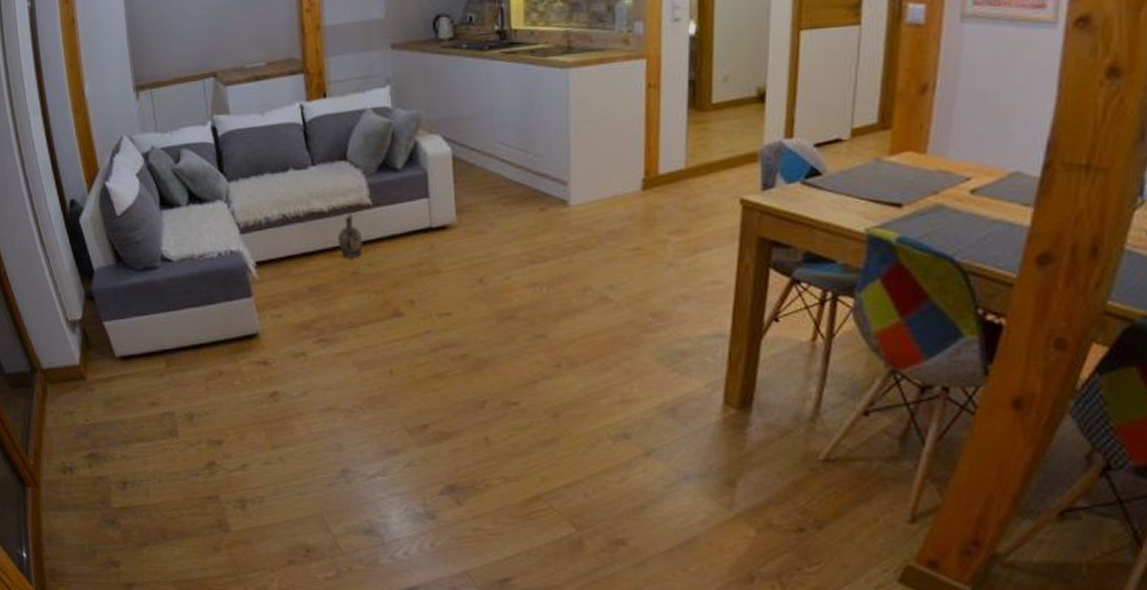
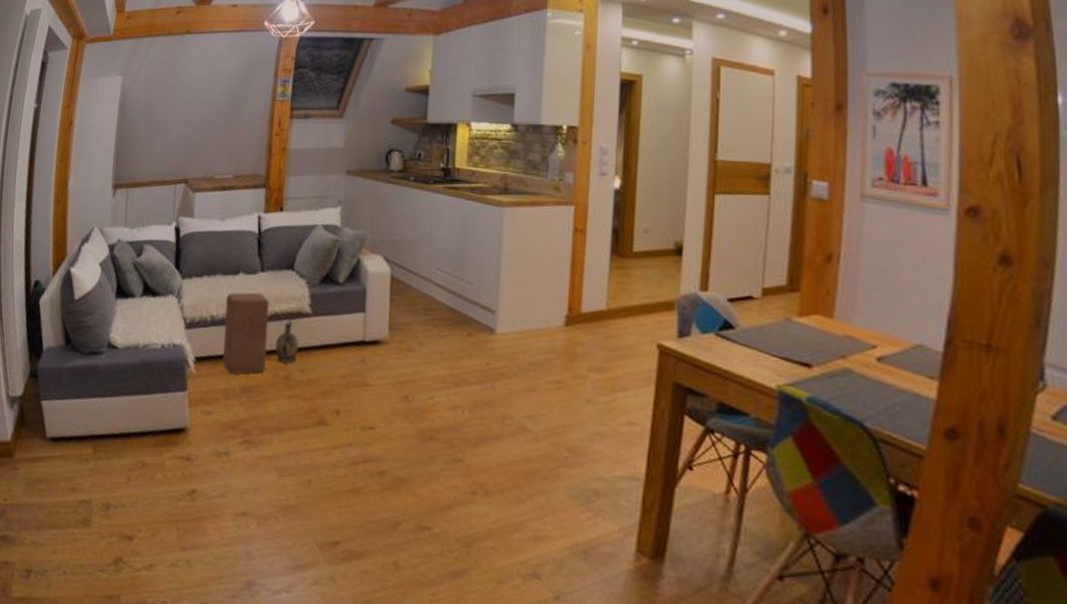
wooden block: none [278,188,331,276] -> present [223,292,269,375]

